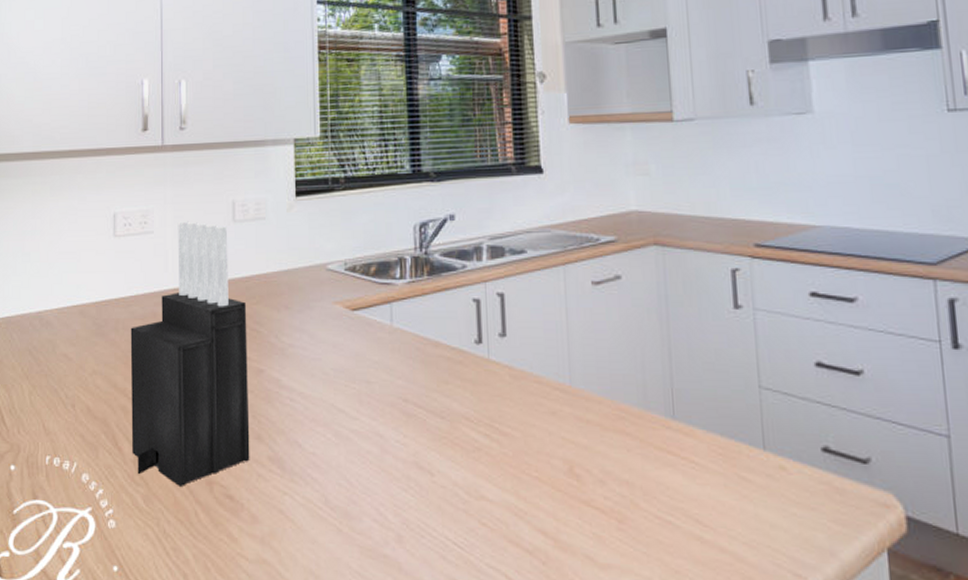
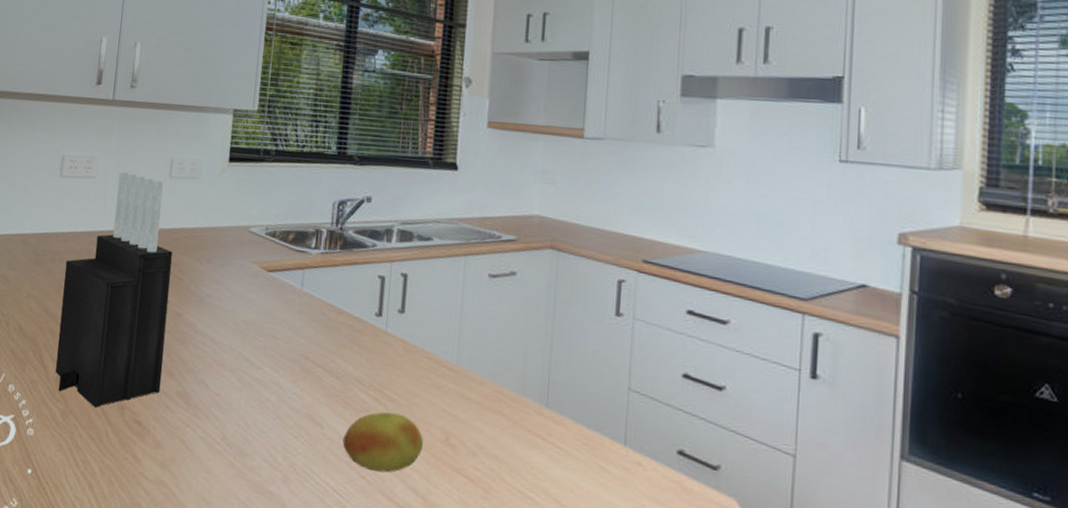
fruit: none [457,448,545,516] -> present [342,412,423,473]

